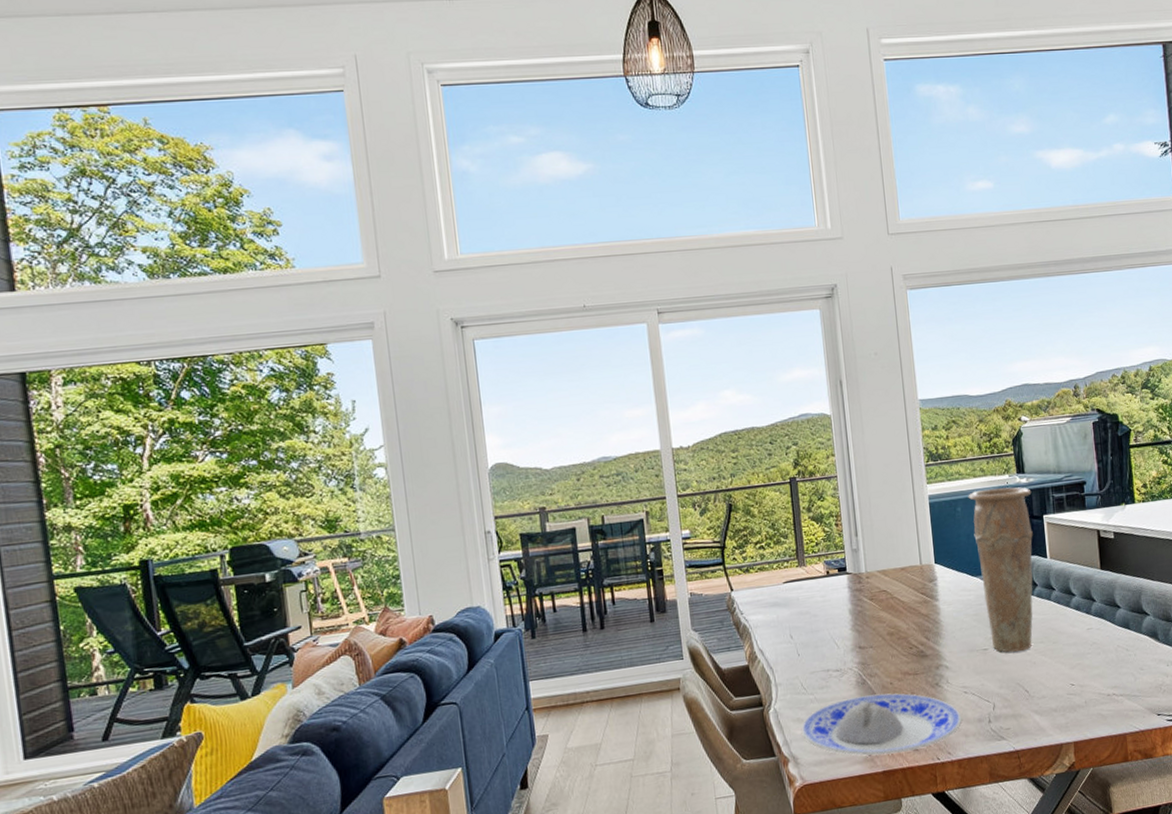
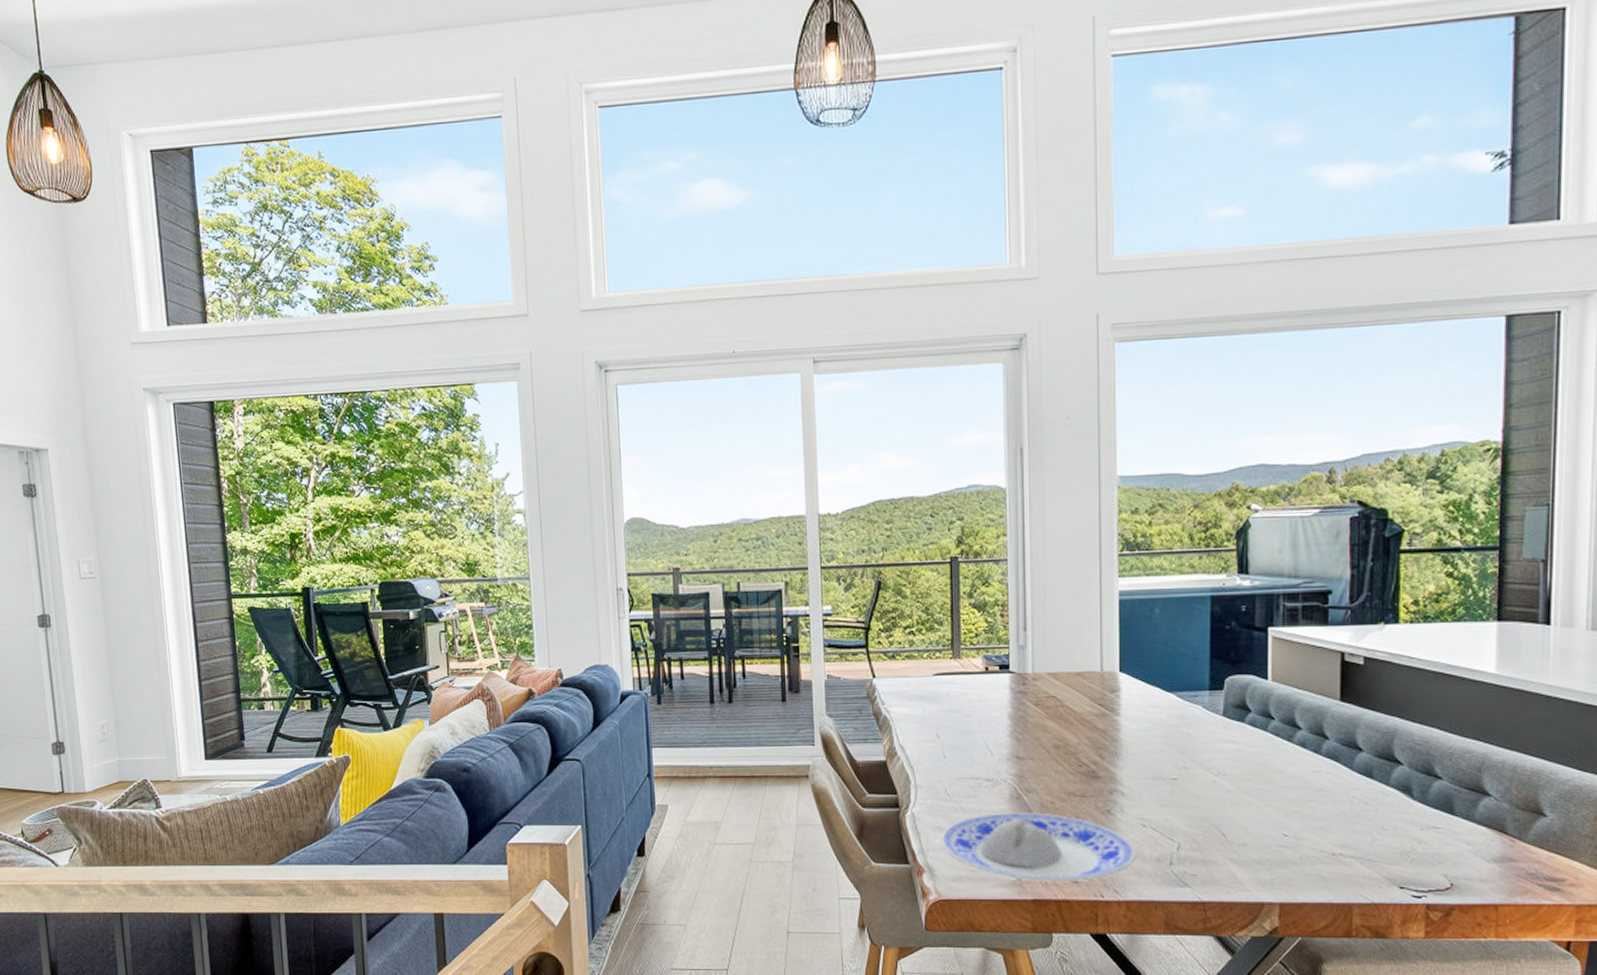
vase: present [968,487,1033,652] -> none [1170,589,1255,788]

